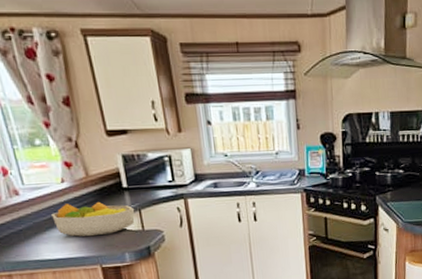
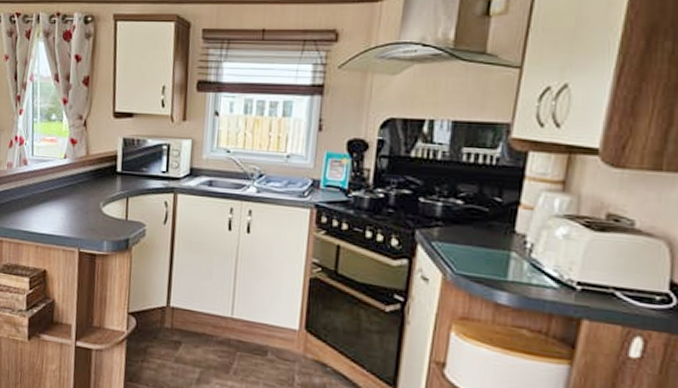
fruit bowl: present [52,201,135,237] -> none [48,180,123,218]

